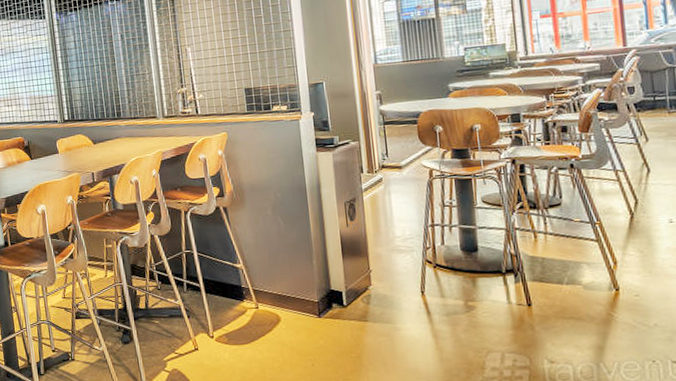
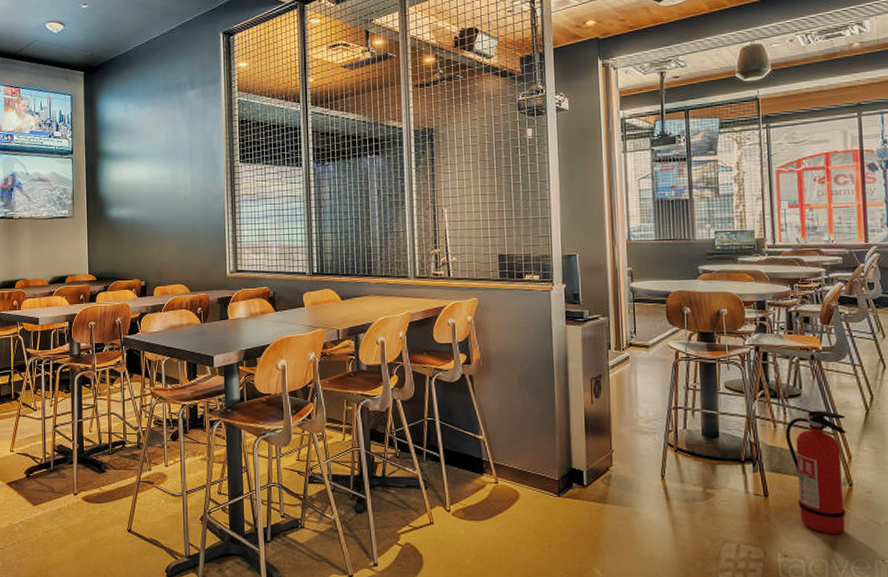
fire extinguisher: none [547,217,612,339] -> present [785,410,846,535]

